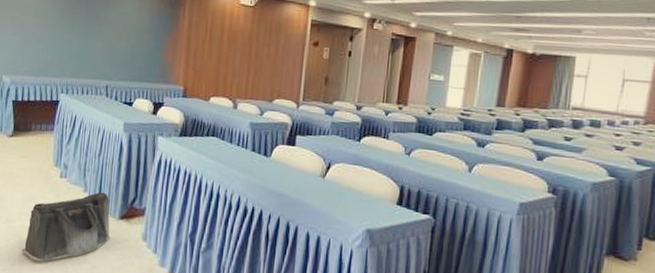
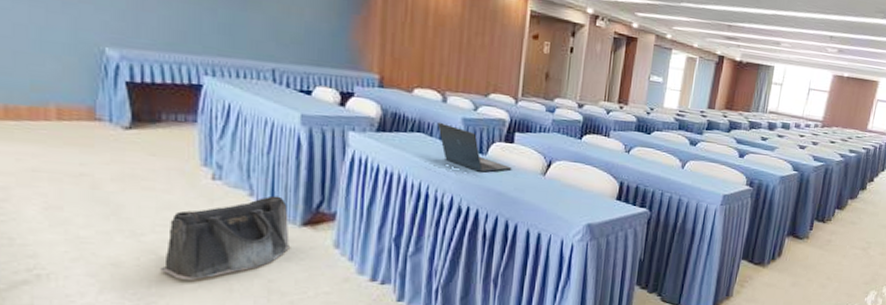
laptop: none [229,126,294,175] -> present [437,122,512,173]

